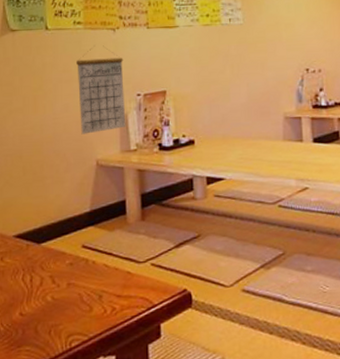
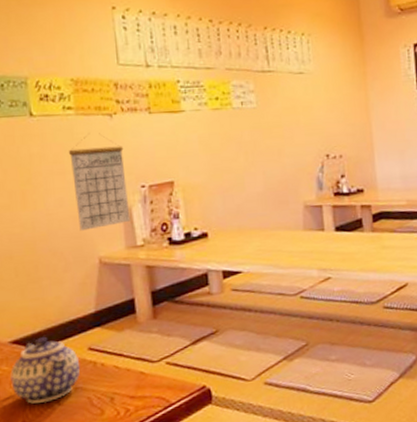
teapot: none [12,232,74,296] -> present [10,336,81,404]

